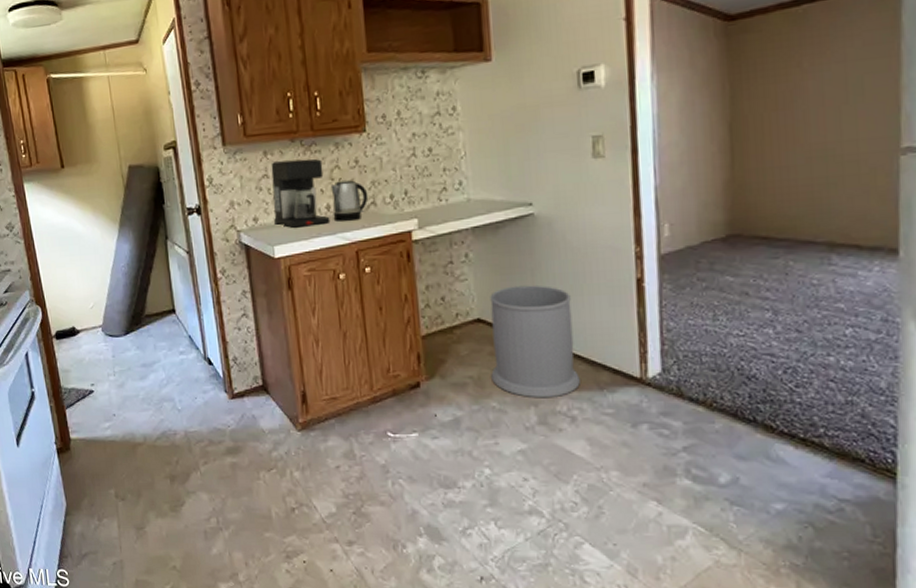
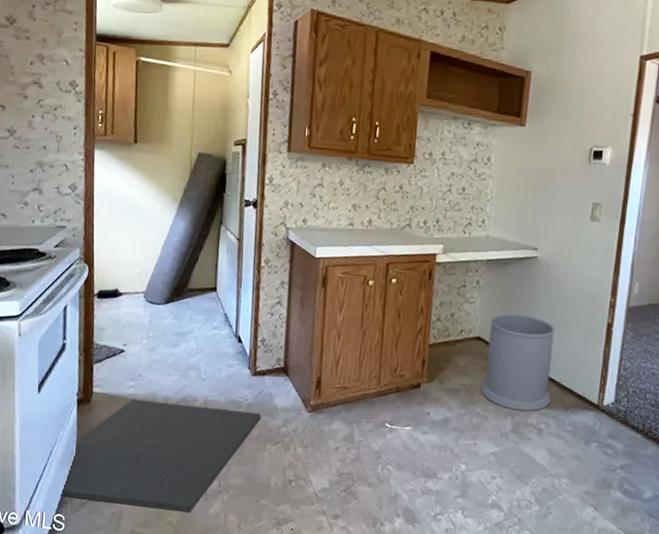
doormat: none [59,440,248,555] -> present [61,398,261,513]
coffee maker: present [271,158,331,228] -> none [321,174,372,236]
kettle: present [330,179,369,223] -> none [372,200,406,238]

